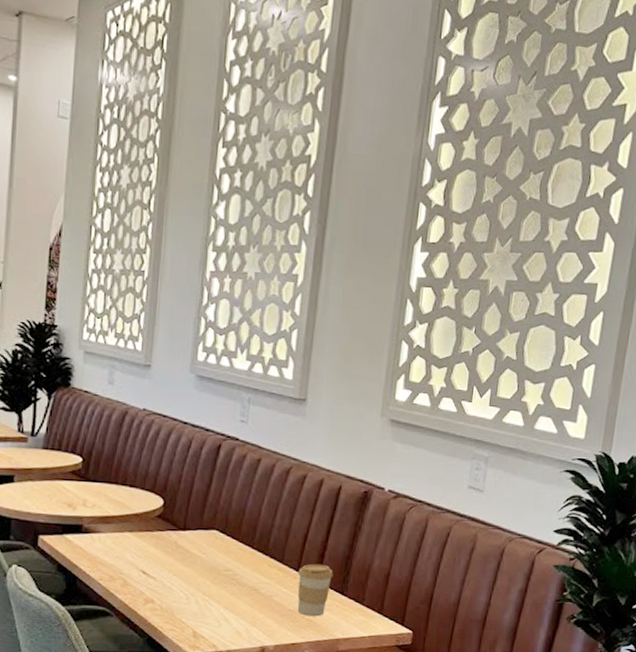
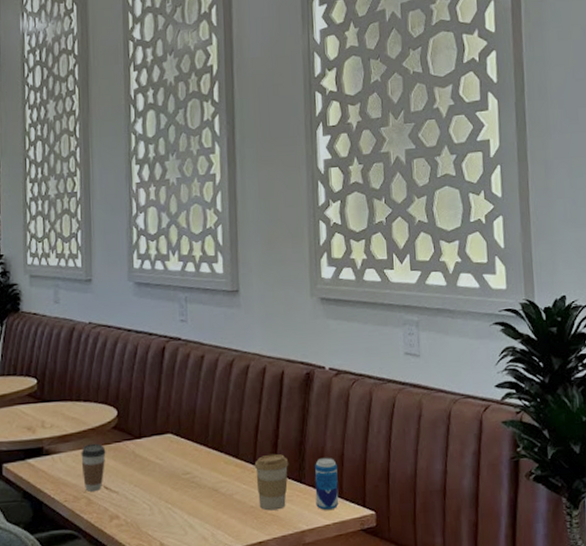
coffee cup: none [120,528,148,574] -> present [81,443,106,492]
beverage can: none [354,574,382,624] -> present [314,457,339,511]

